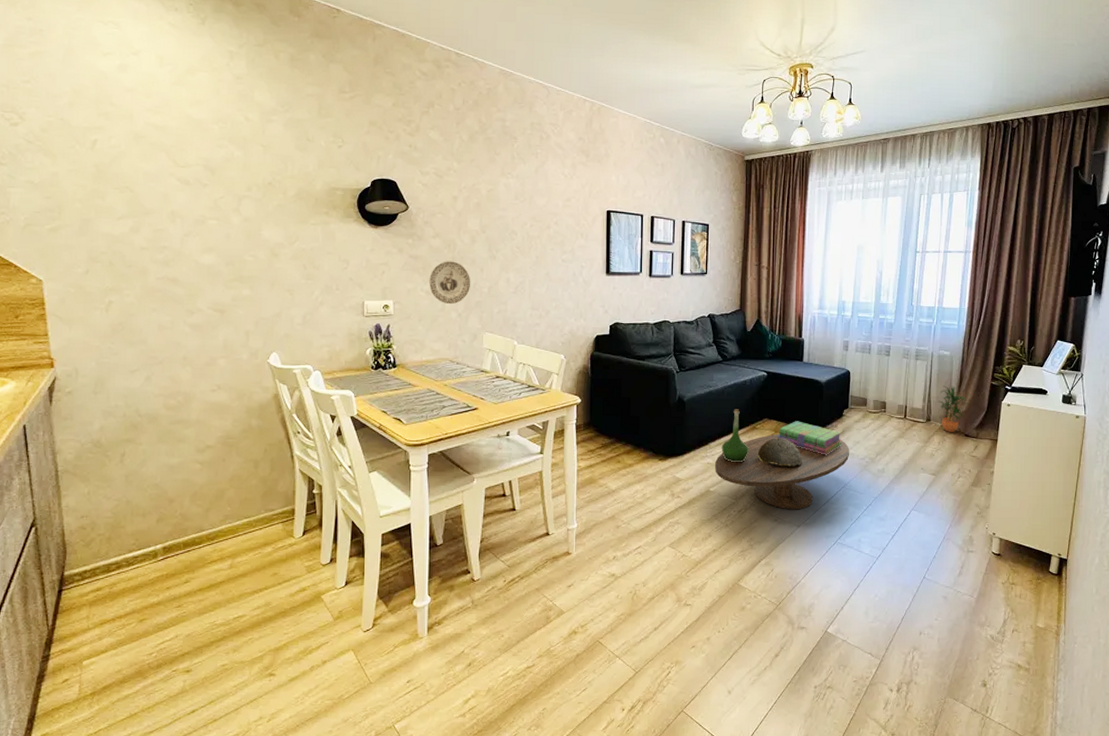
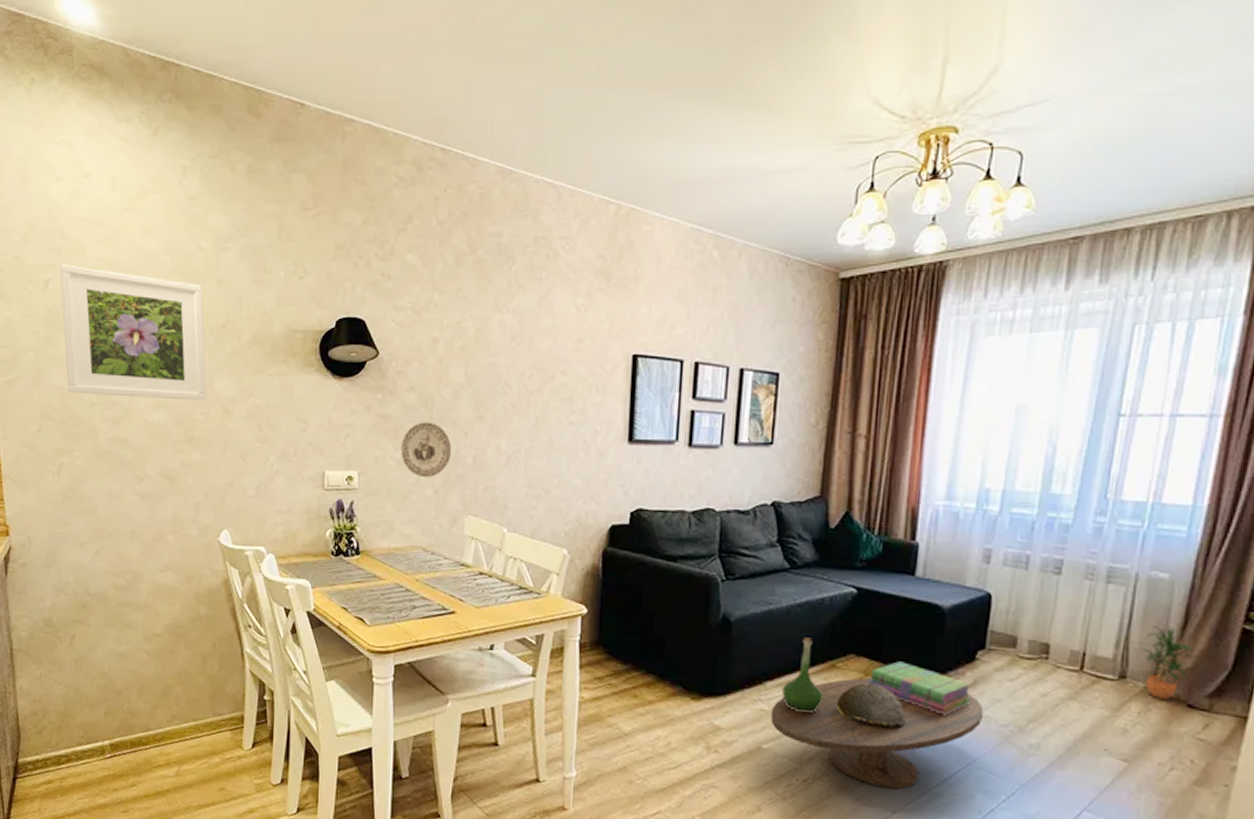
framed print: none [108,127,255,245] -> present [60,264,207,401]

